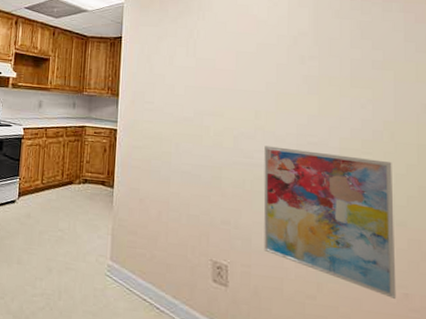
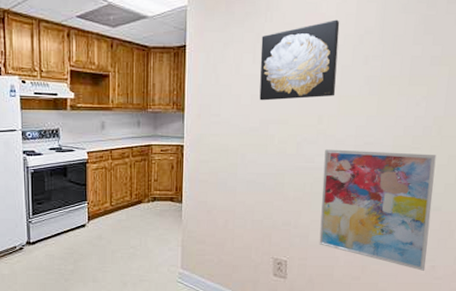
wall art: none [193,21,272,93] -> present [259,19,340,101]

